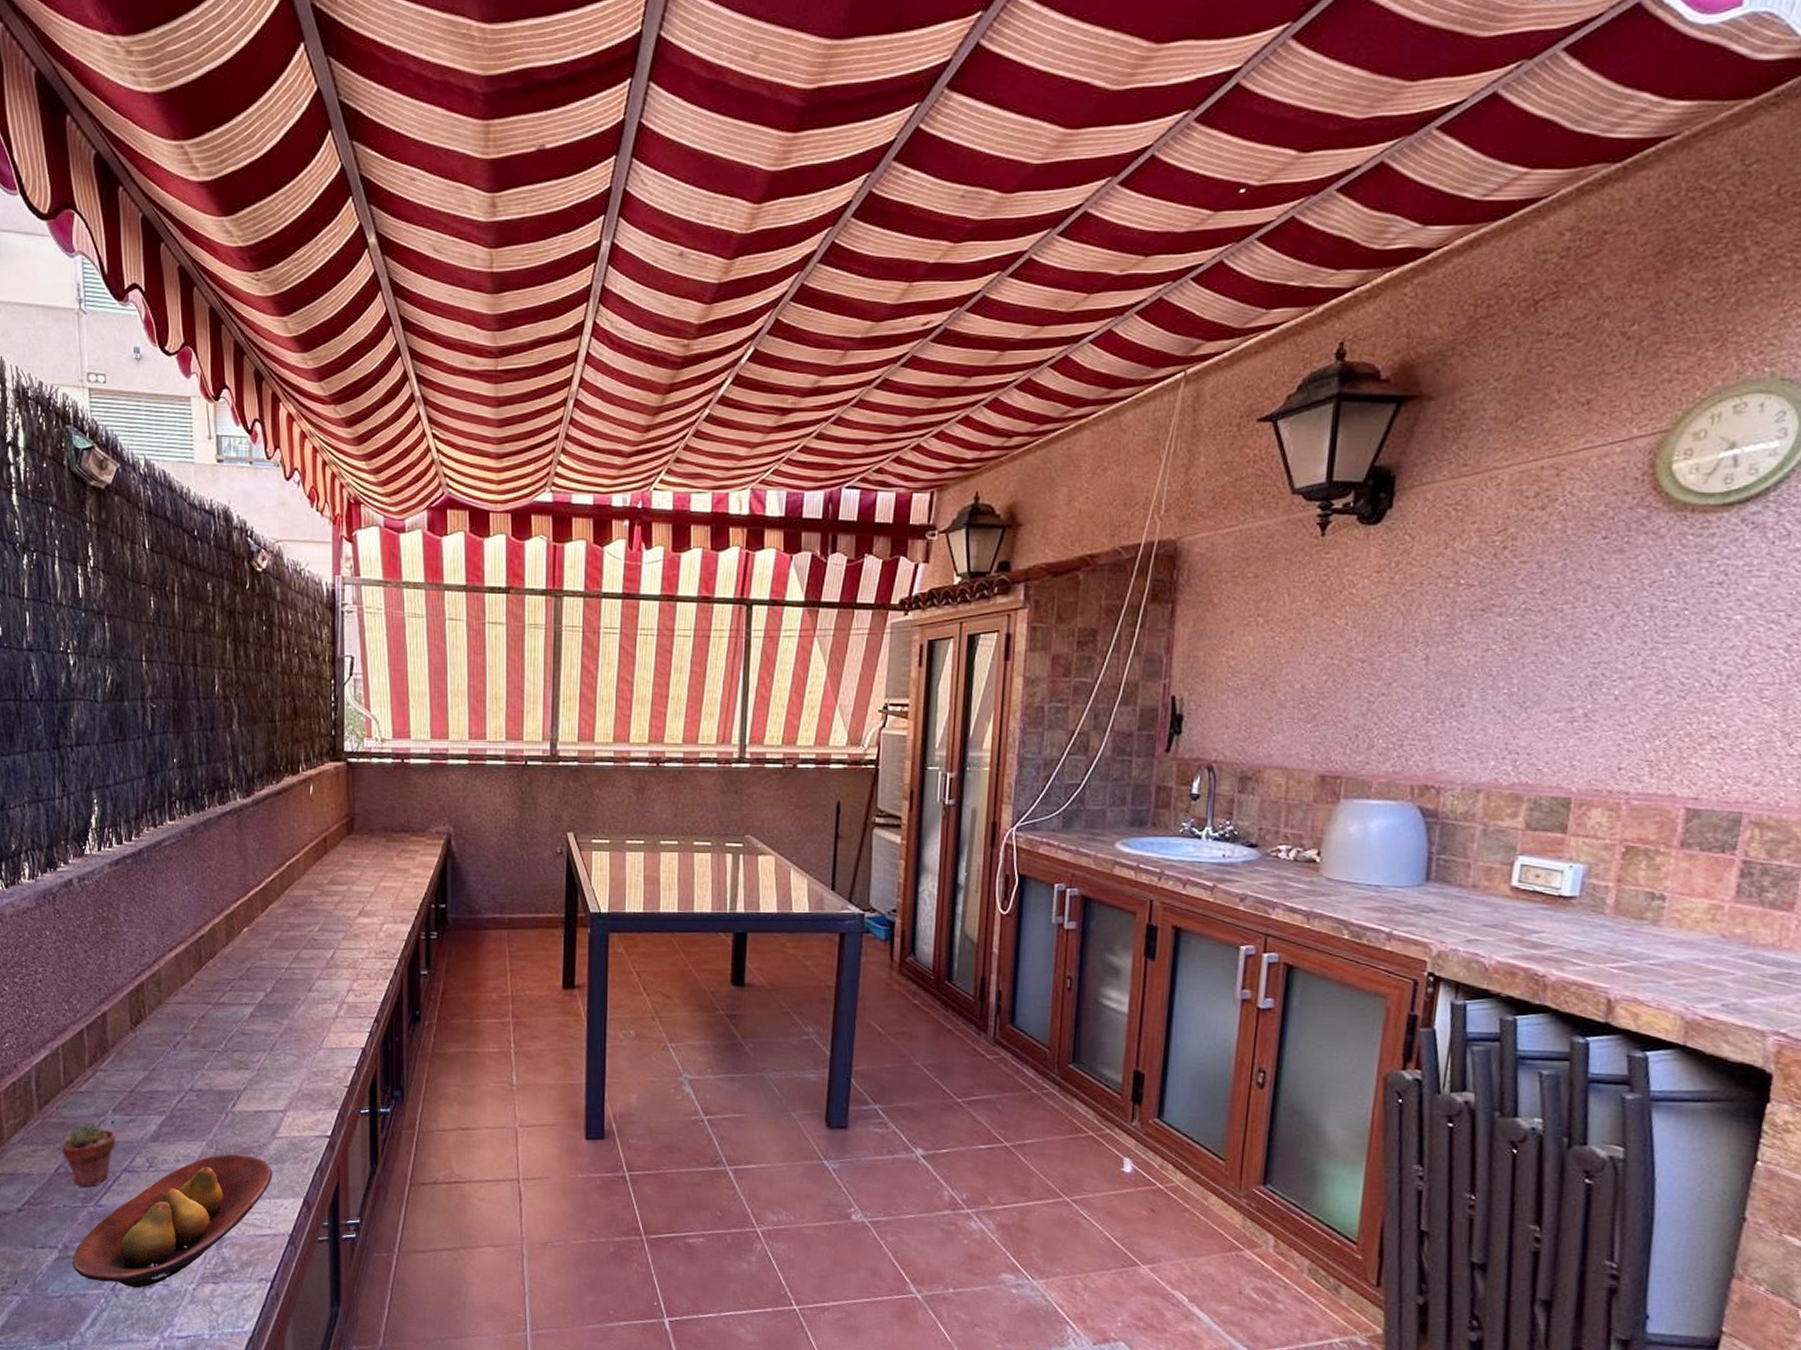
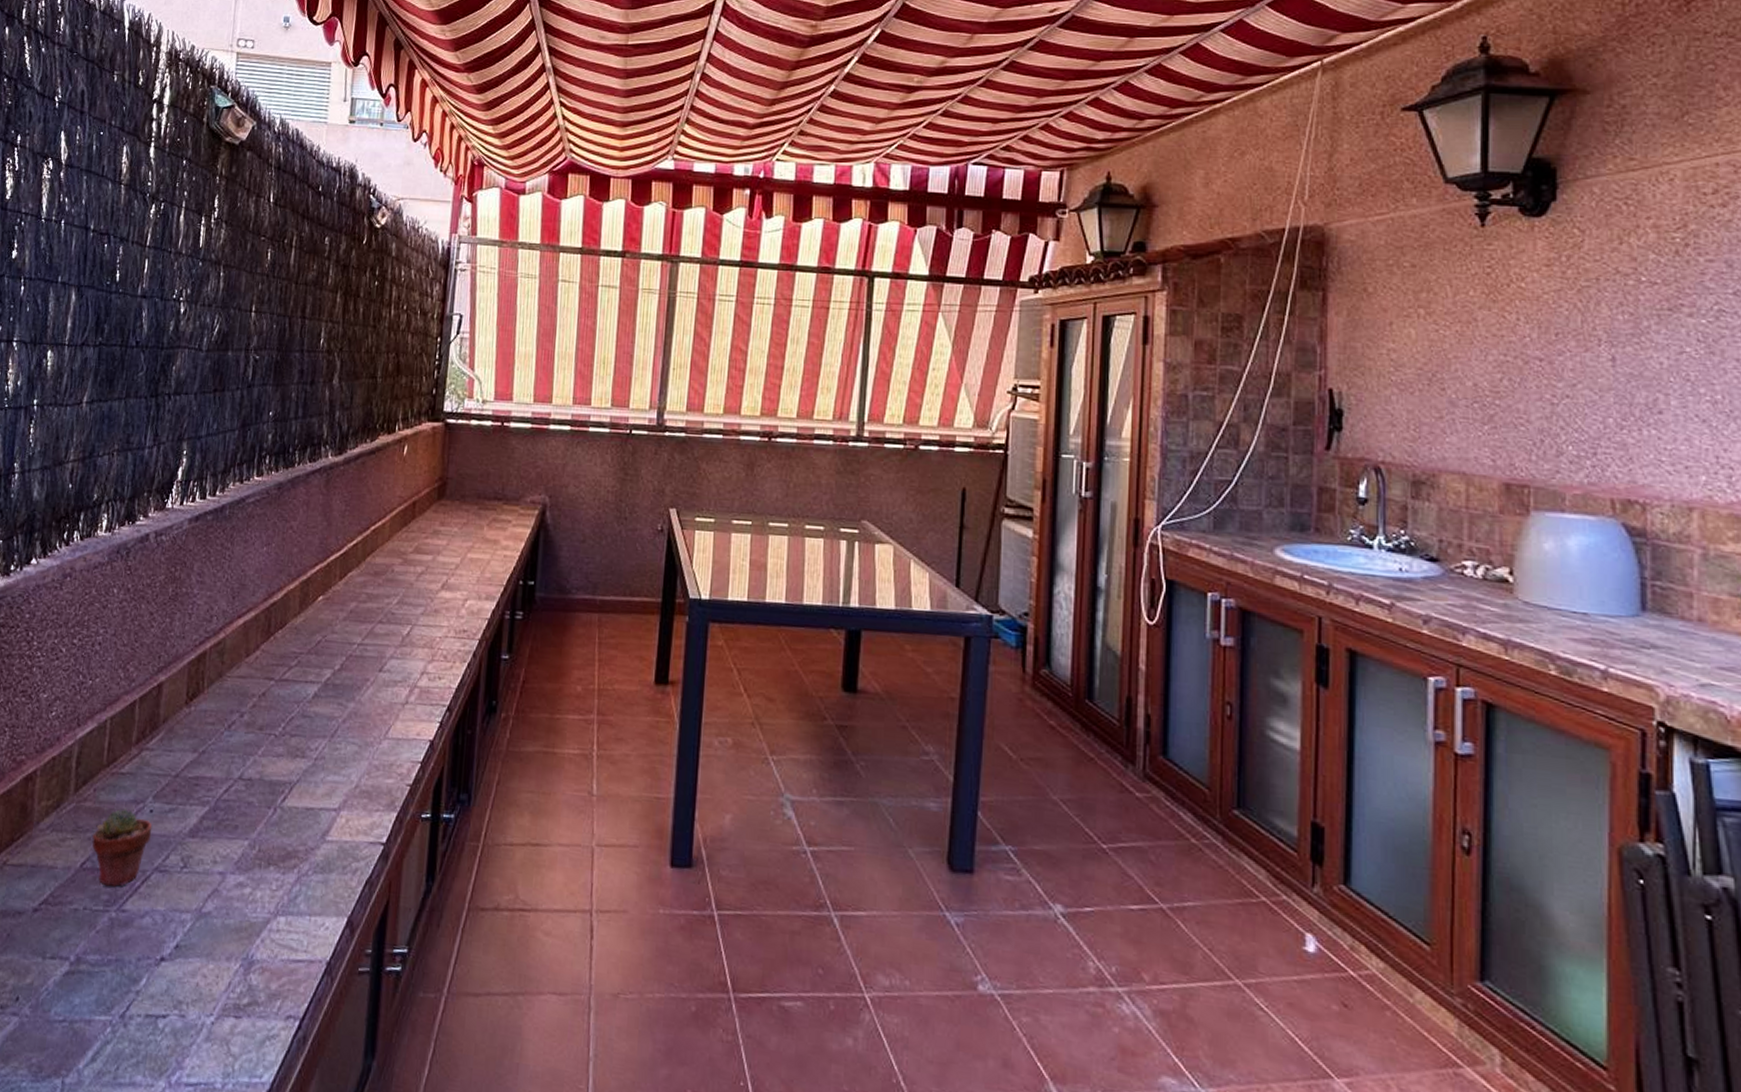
fruit bowl: present [72,1154,273,1288] -> none [82,857,317,1017]

